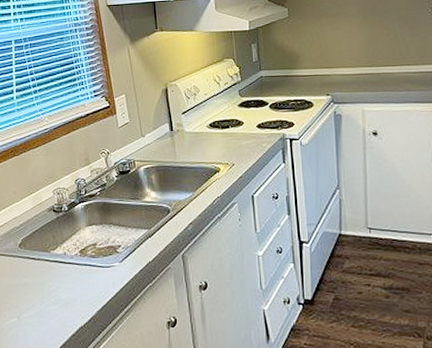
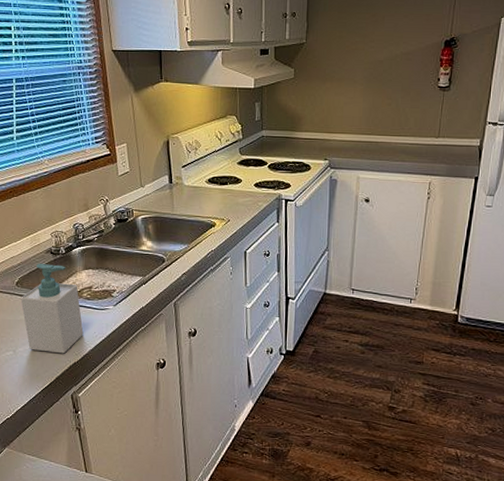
soap bottle: none [24,222,89,318] -> present [20,263,84,354]

